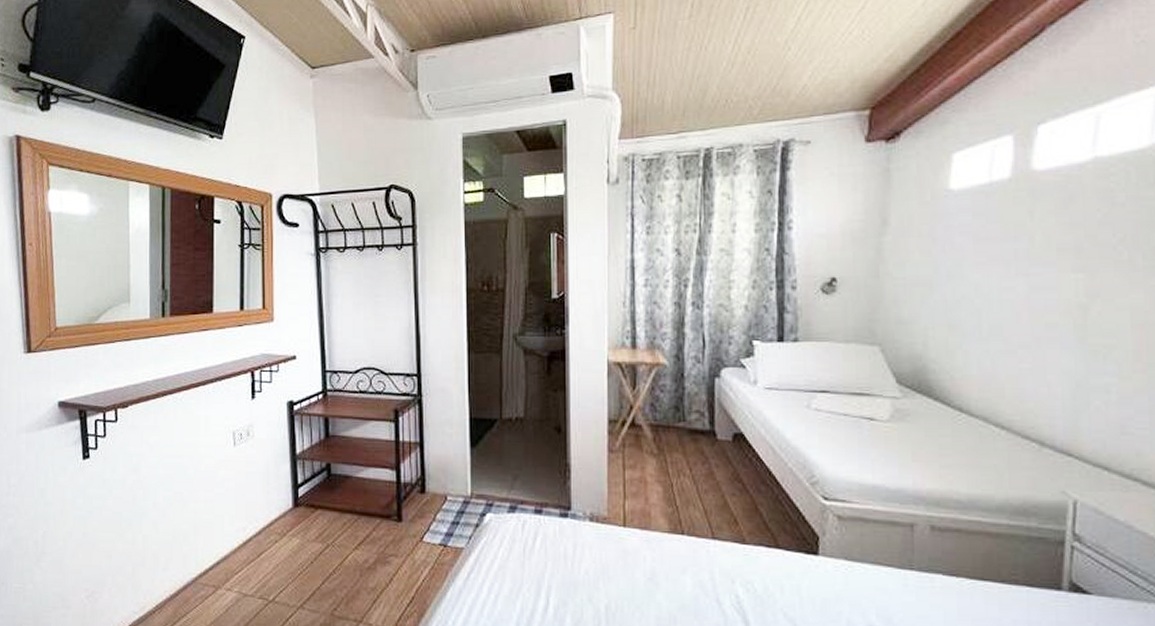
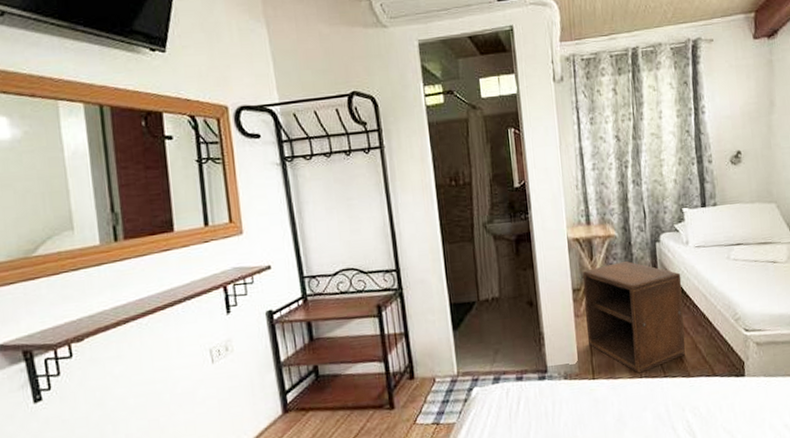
nightstand: none [621,394,744,529] -> present [582,261,686,374]

